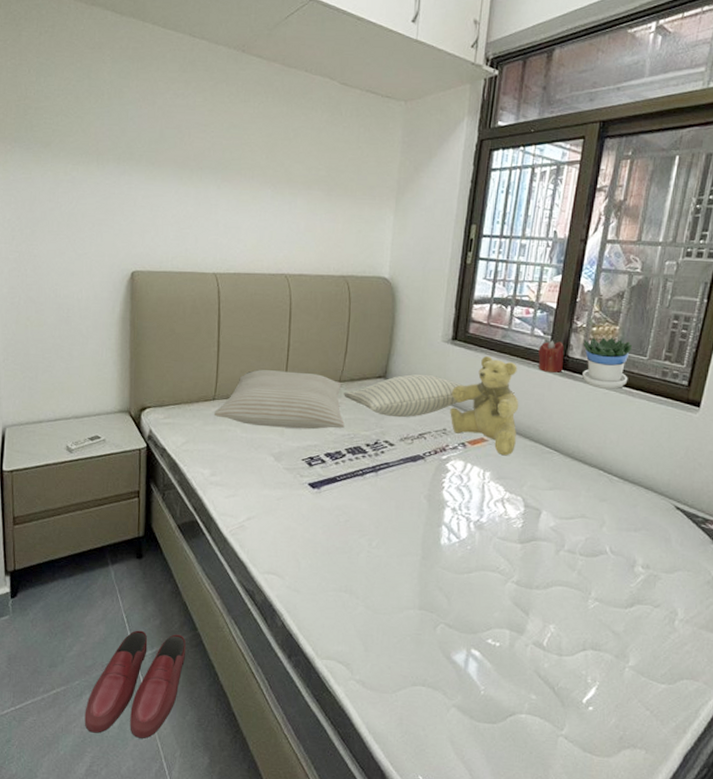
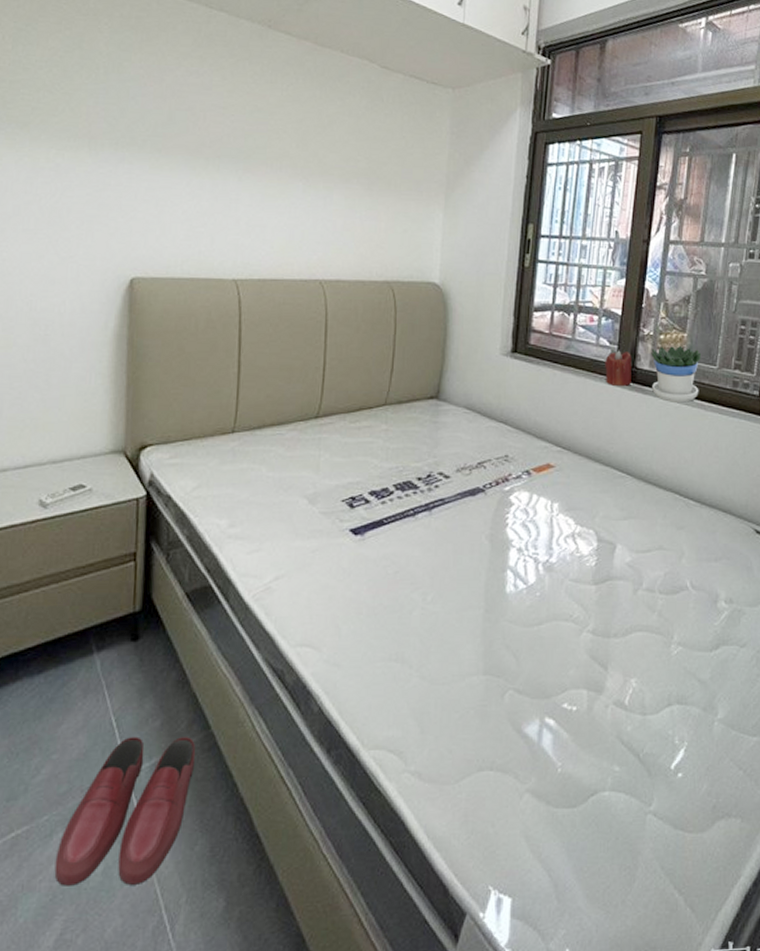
pillow: present [214,370,345,430] -> none [234,394,392,464]
pillow: present [344,374,463,418] -> none [390,392,525,445]
teddy bear: present [450,356,519,456] -> none [512,370,587,483]

